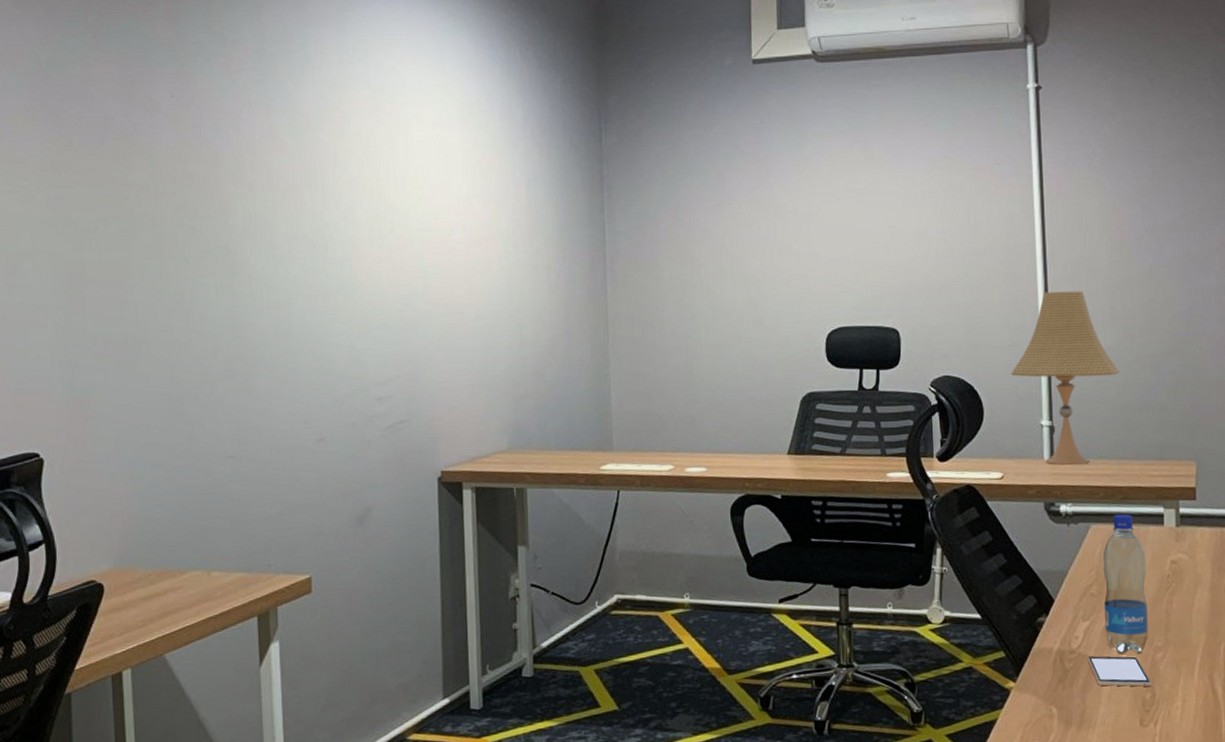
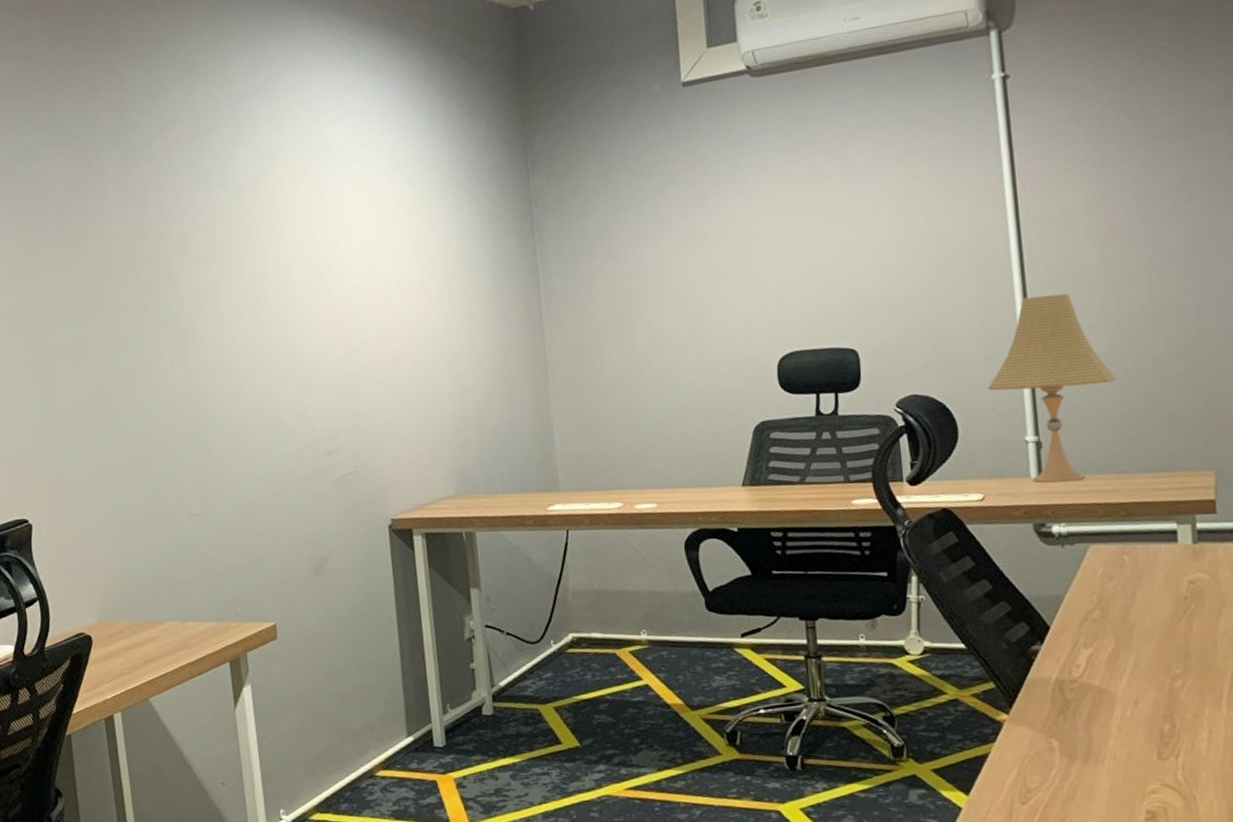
smartphone: present [1087,656,1152,687] -> none [1091,685,1170,718]
bottle: present [1103,514,1149,654] -> none [1105,532,1164,683]

